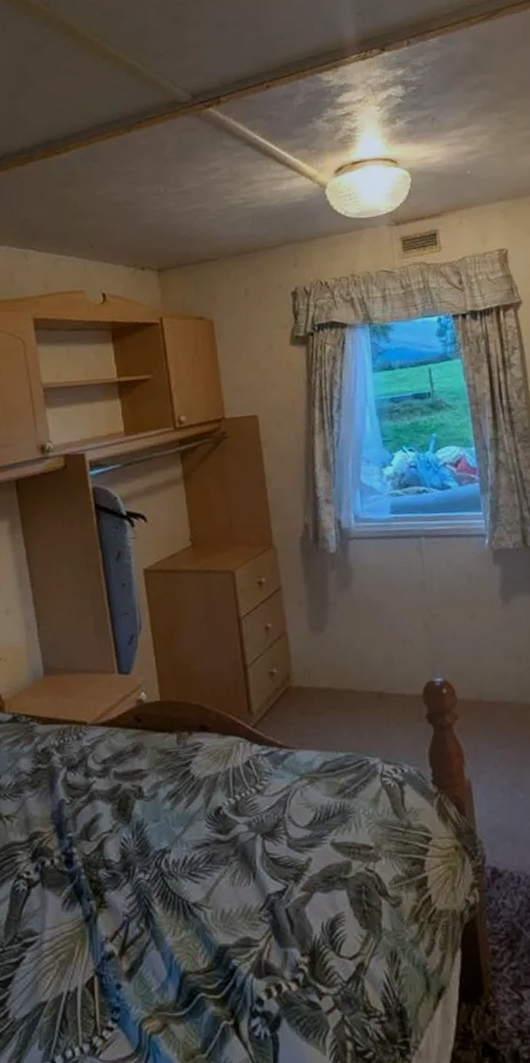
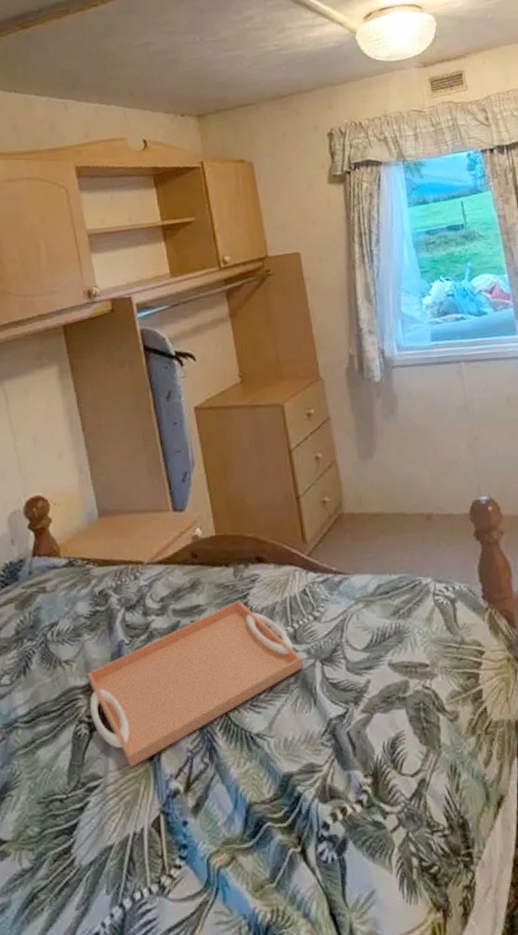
serving tray: none [27,767,244,928] -> present [87,599,304,769]

